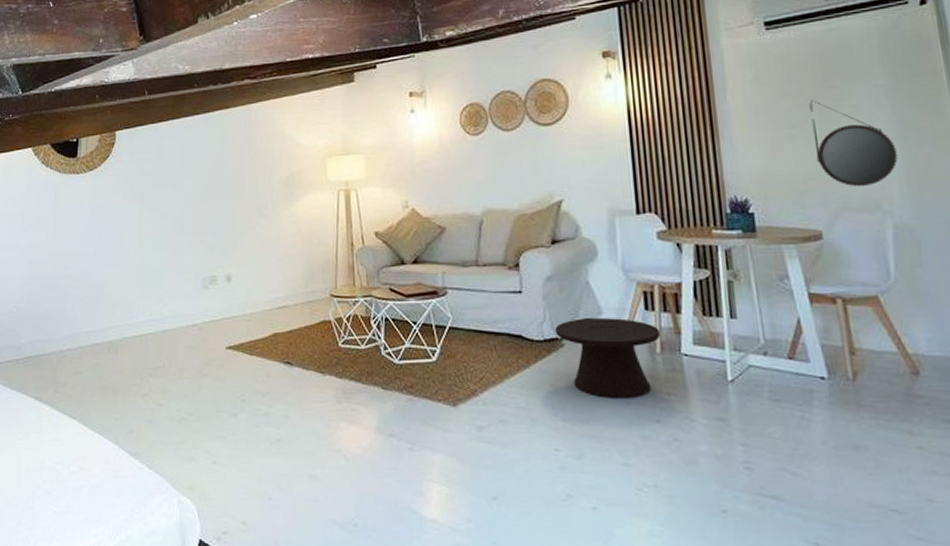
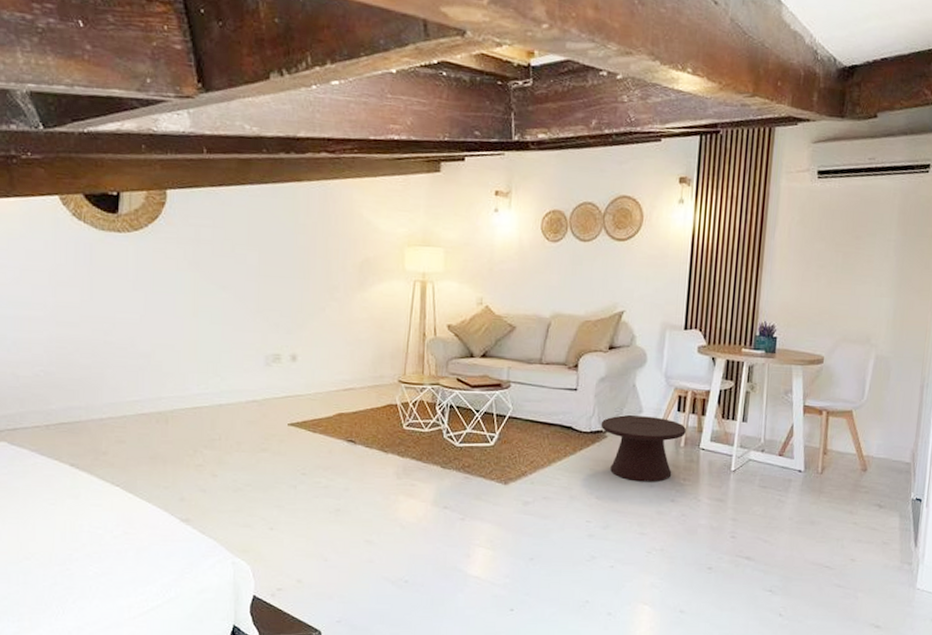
home mirror: present [809,100,898,187] -> none [832,246,892,324]

